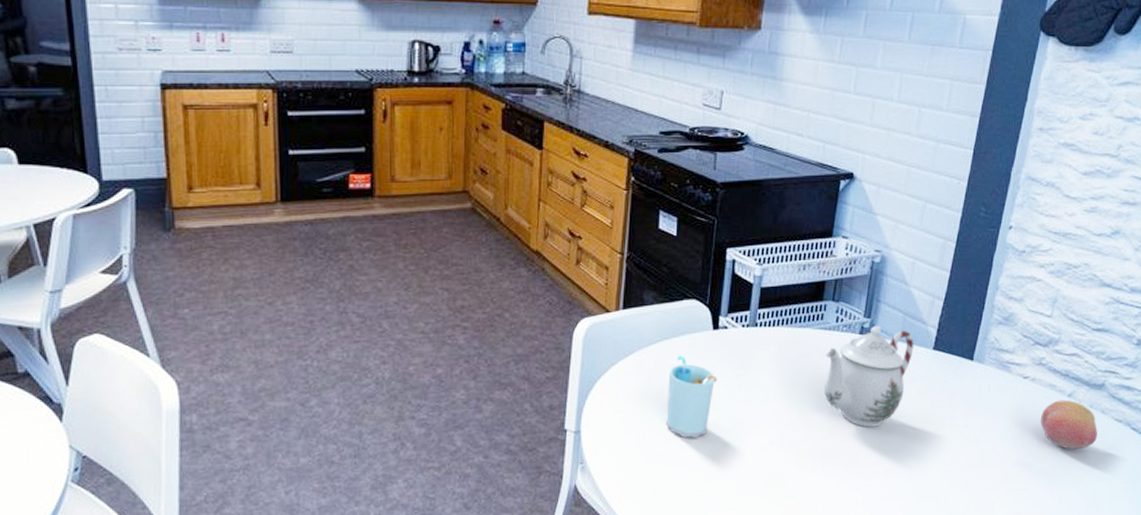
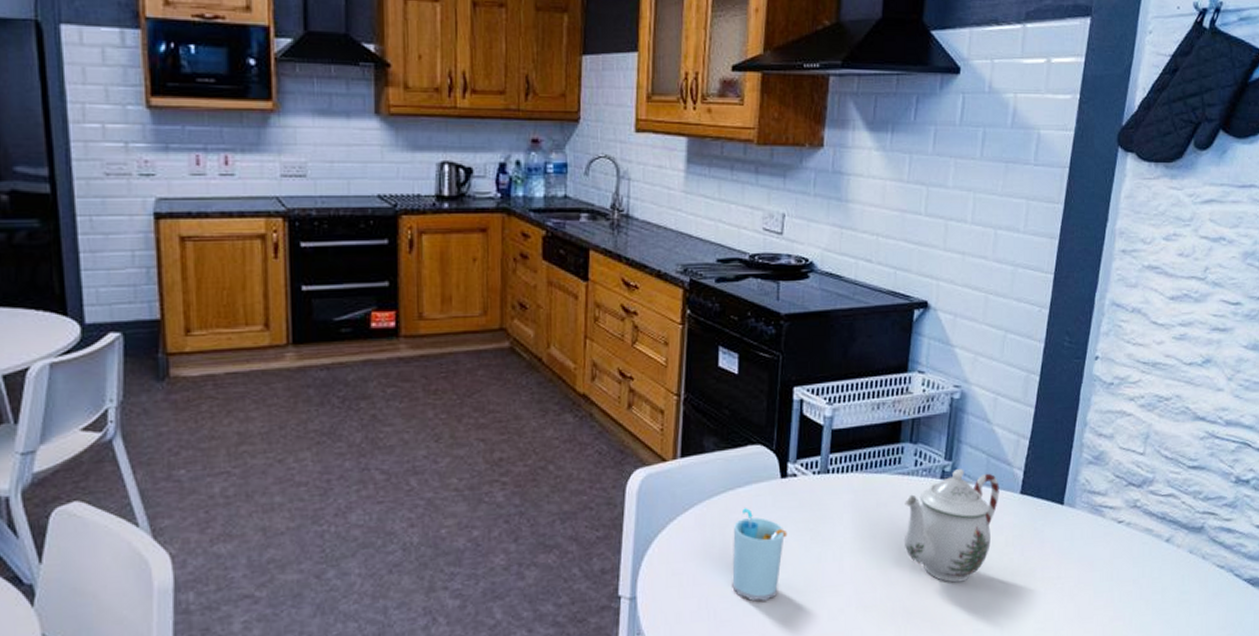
fruit: present [1040,399,1098,450] -> none [1137,545,1199,601]

